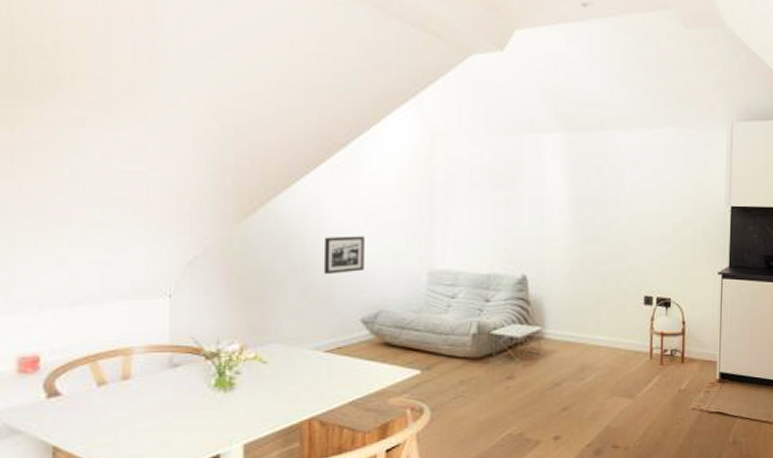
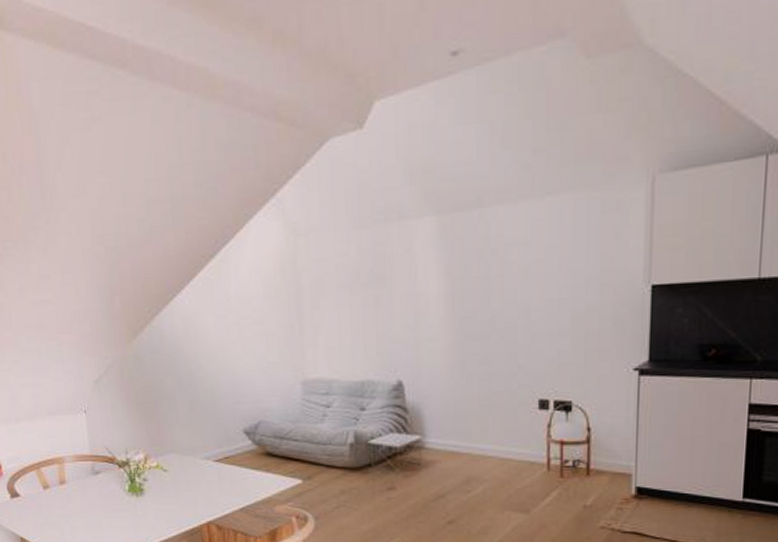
picture frame: present [323,236,365,275] -> none [203,348,242,388]

